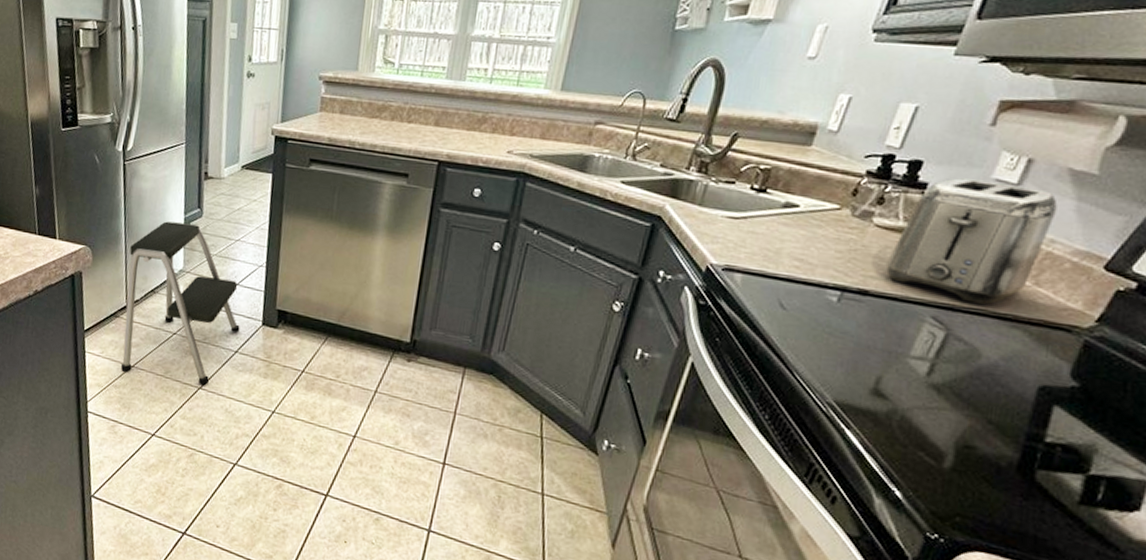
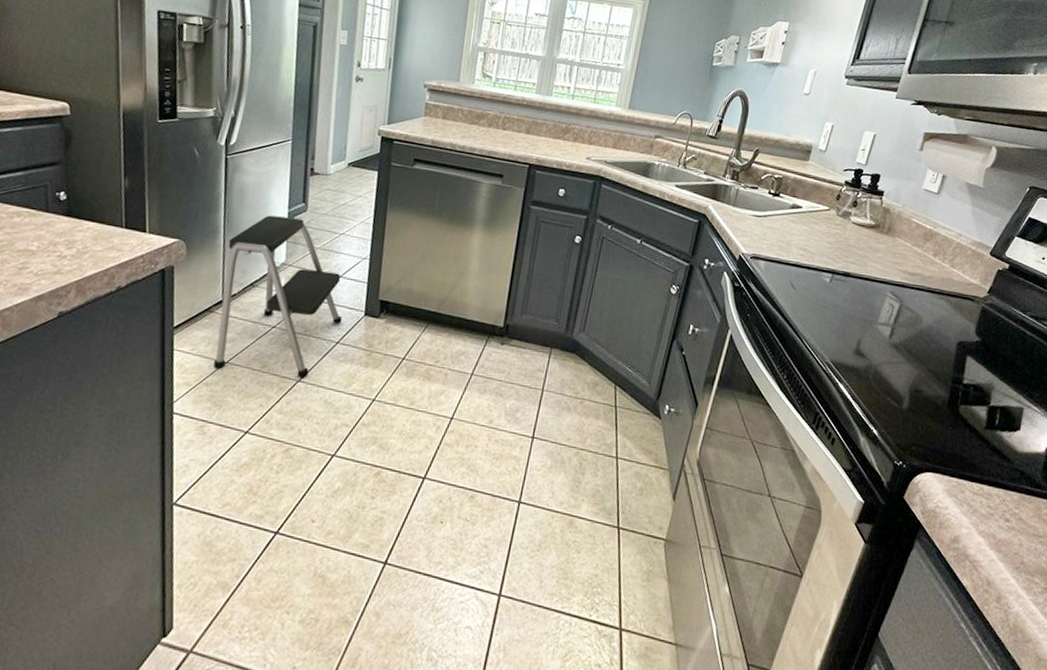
toaster: present [885,178,1058,306] -> none [860,188,961,283]

